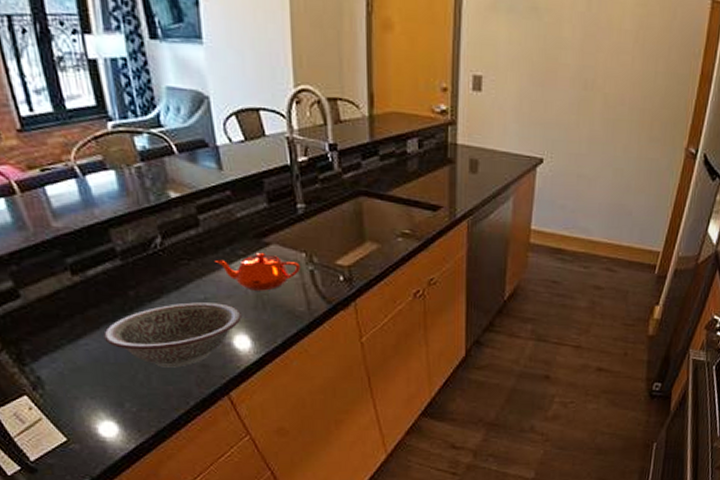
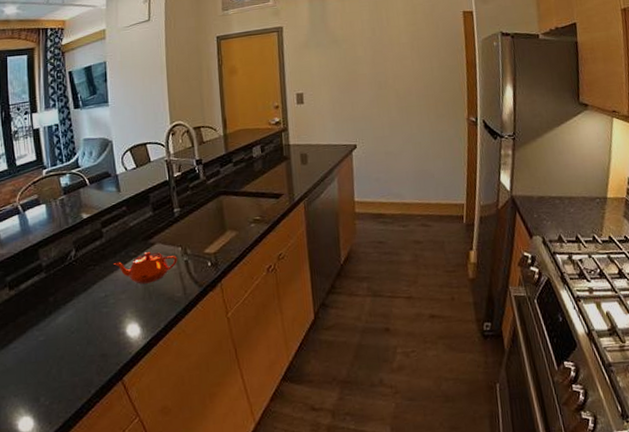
decorative bowl: present [104,302,242,368] -> none [29,298,133,361]

